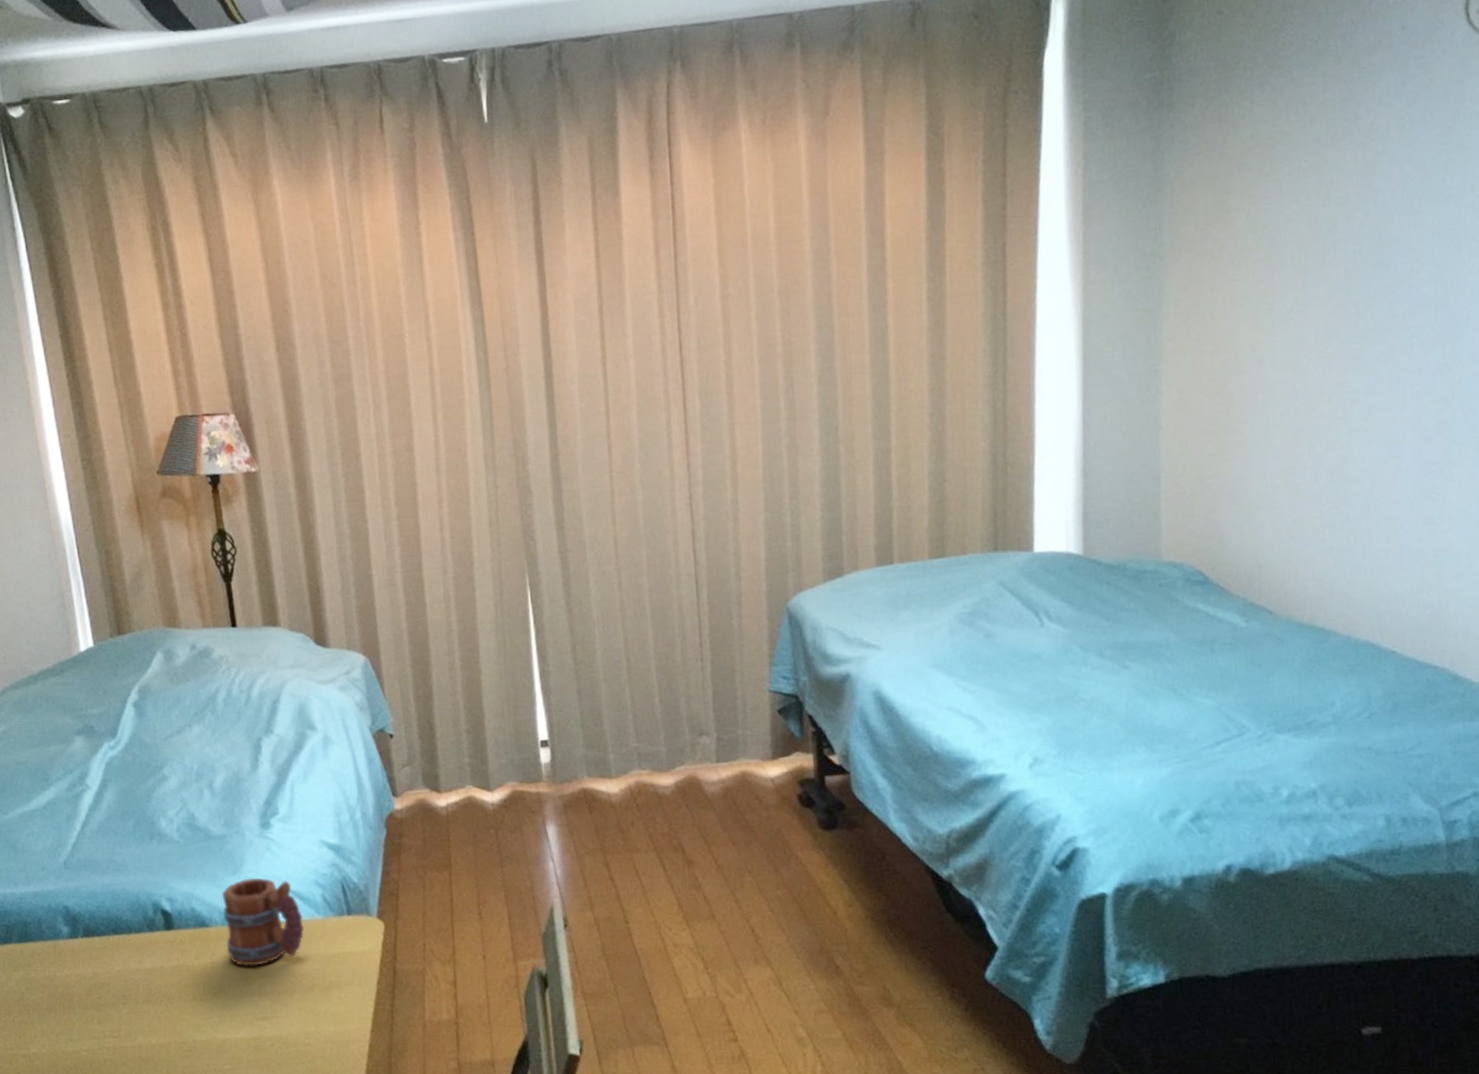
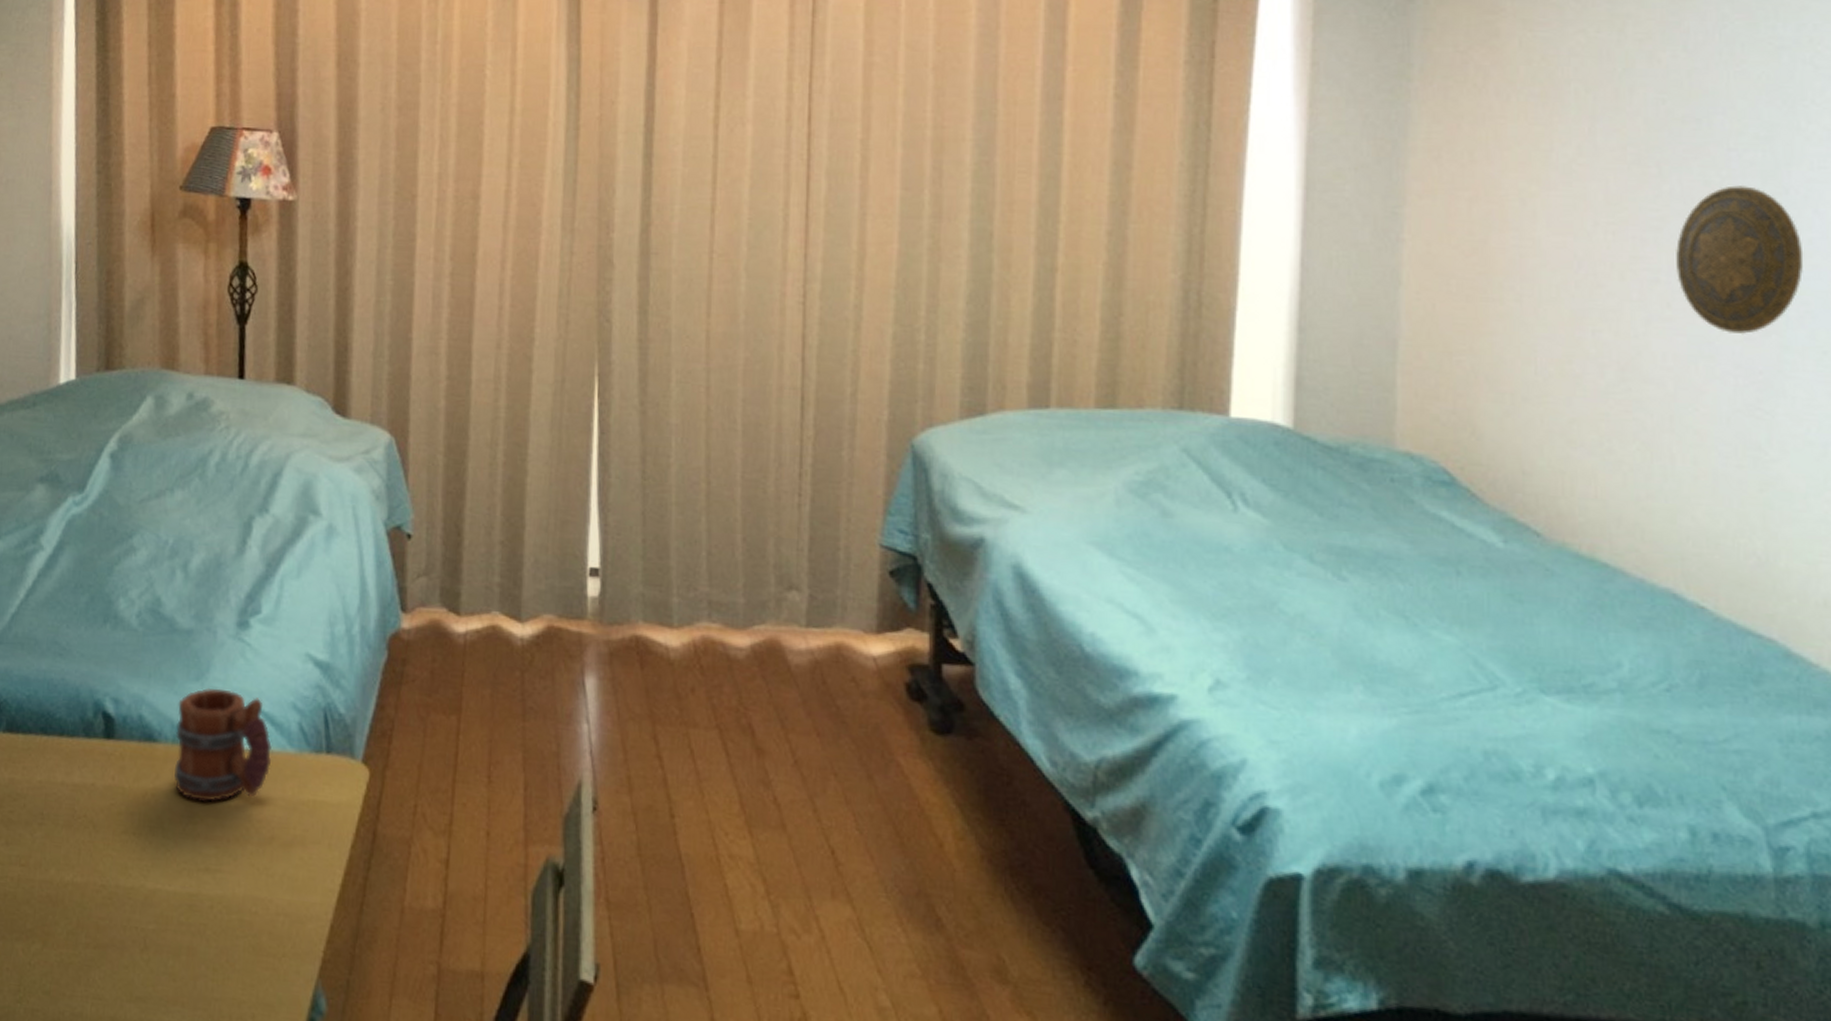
decorative plate: none [1371,314,1467,436] -> present [1676,185,1804,335]

